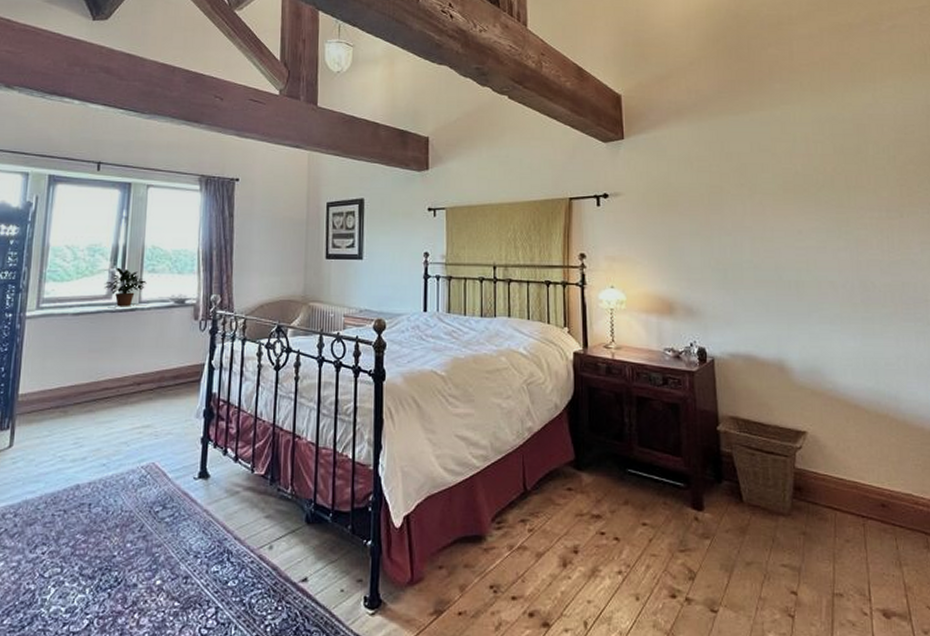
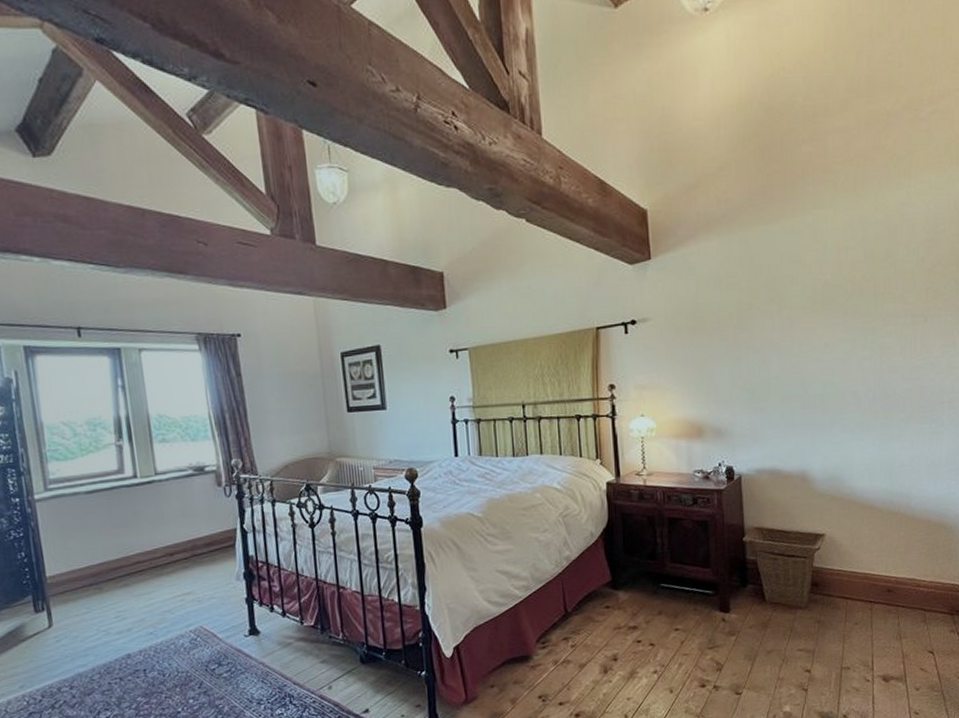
potted plant: present [103,267,147,307] -> none [112,440,159,481]

